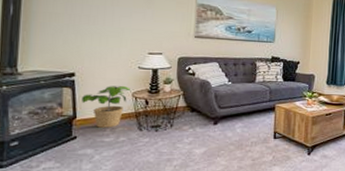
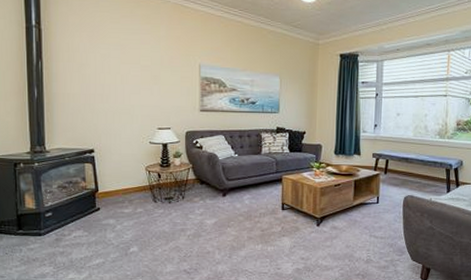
potted plant: present [82,86,132,128] -> none [102,161,145,200]

